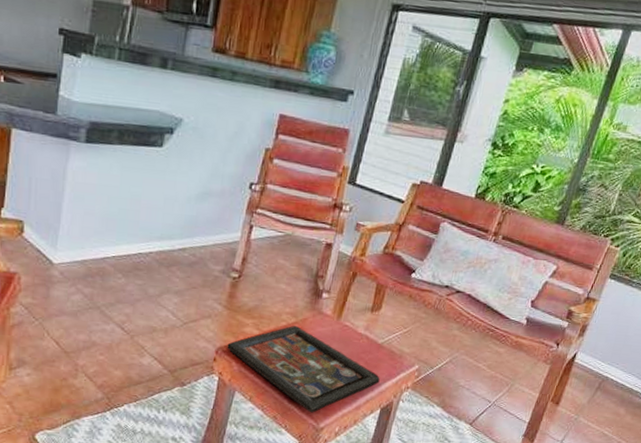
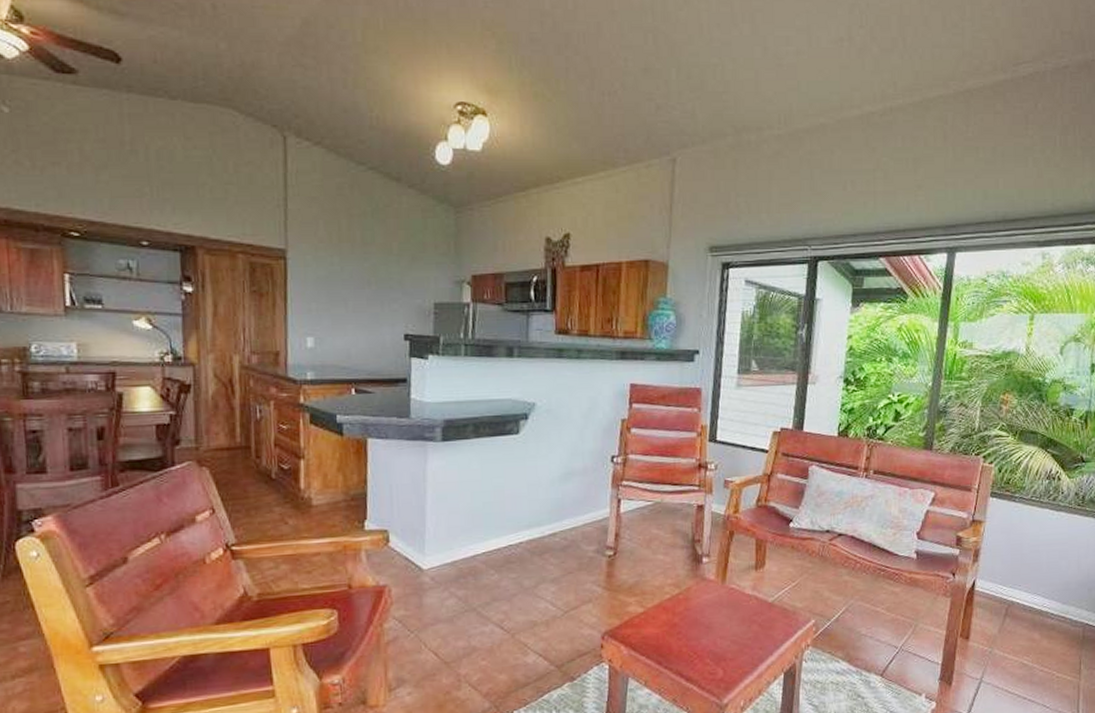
decorative tray: present [227,325,380,413] -> none [613,596,777,689]

